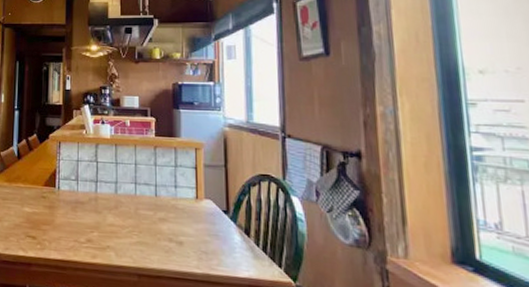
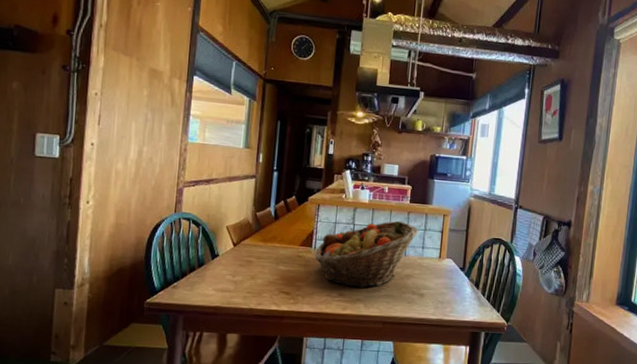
fruit basket: none [59,156,169,234] -> present [315,220,419,289]

